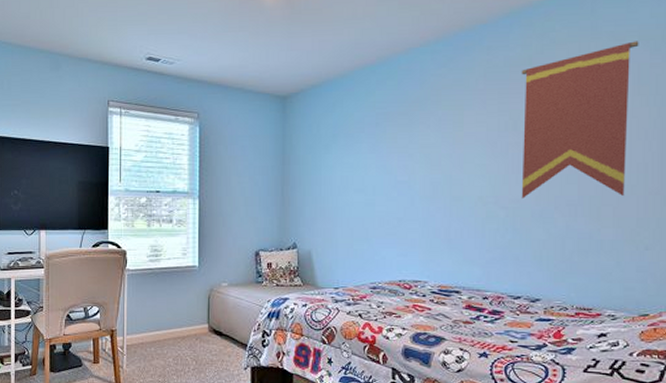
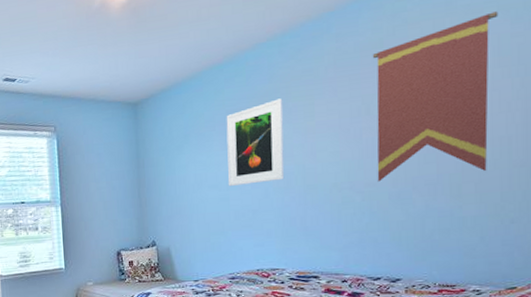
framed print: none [374,106,433,192] -> present [226,98,285,187]

